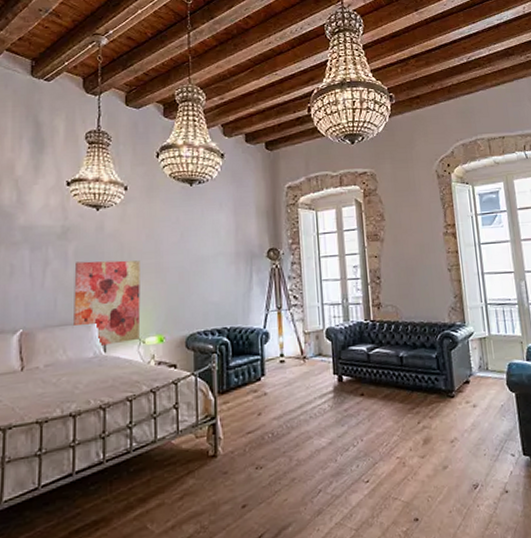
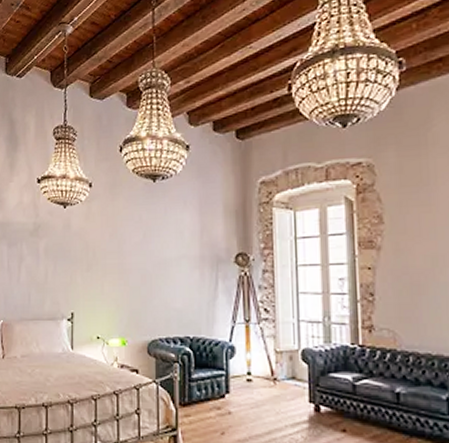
wall art: present [74,260,141,347] -> none [45,258,104,344]

